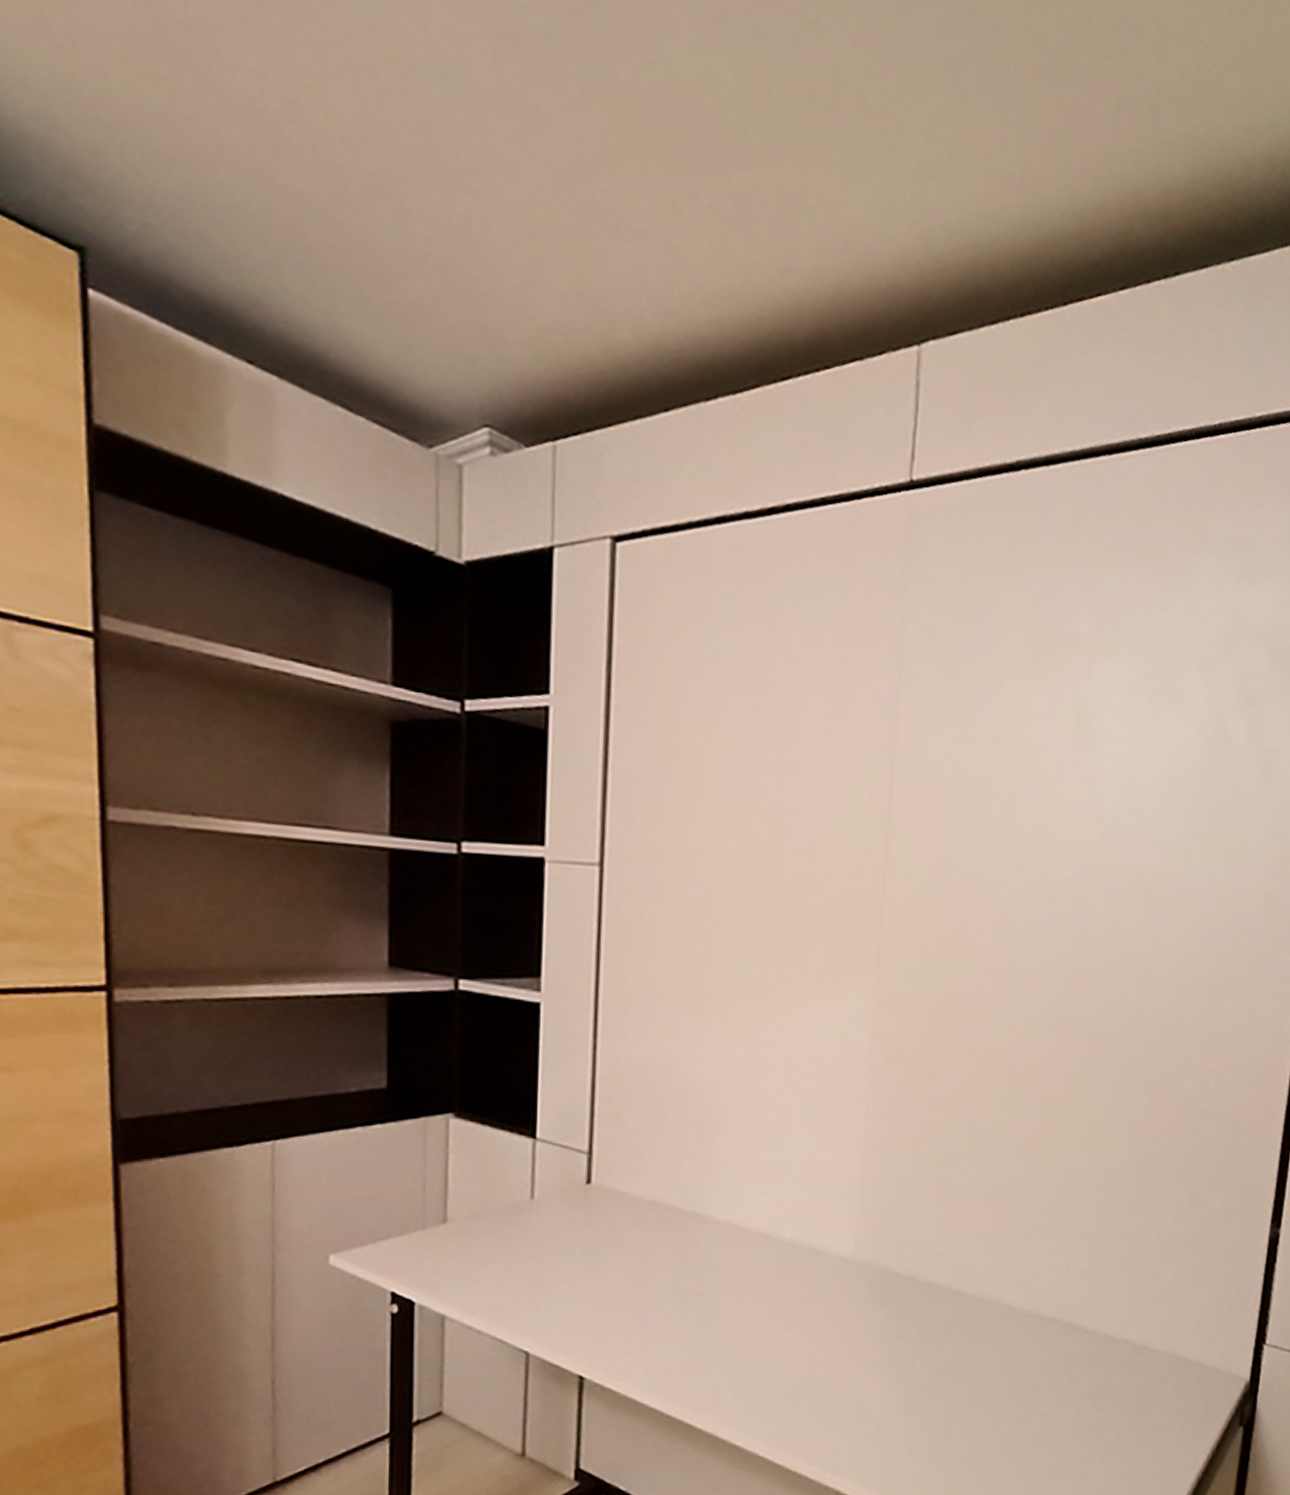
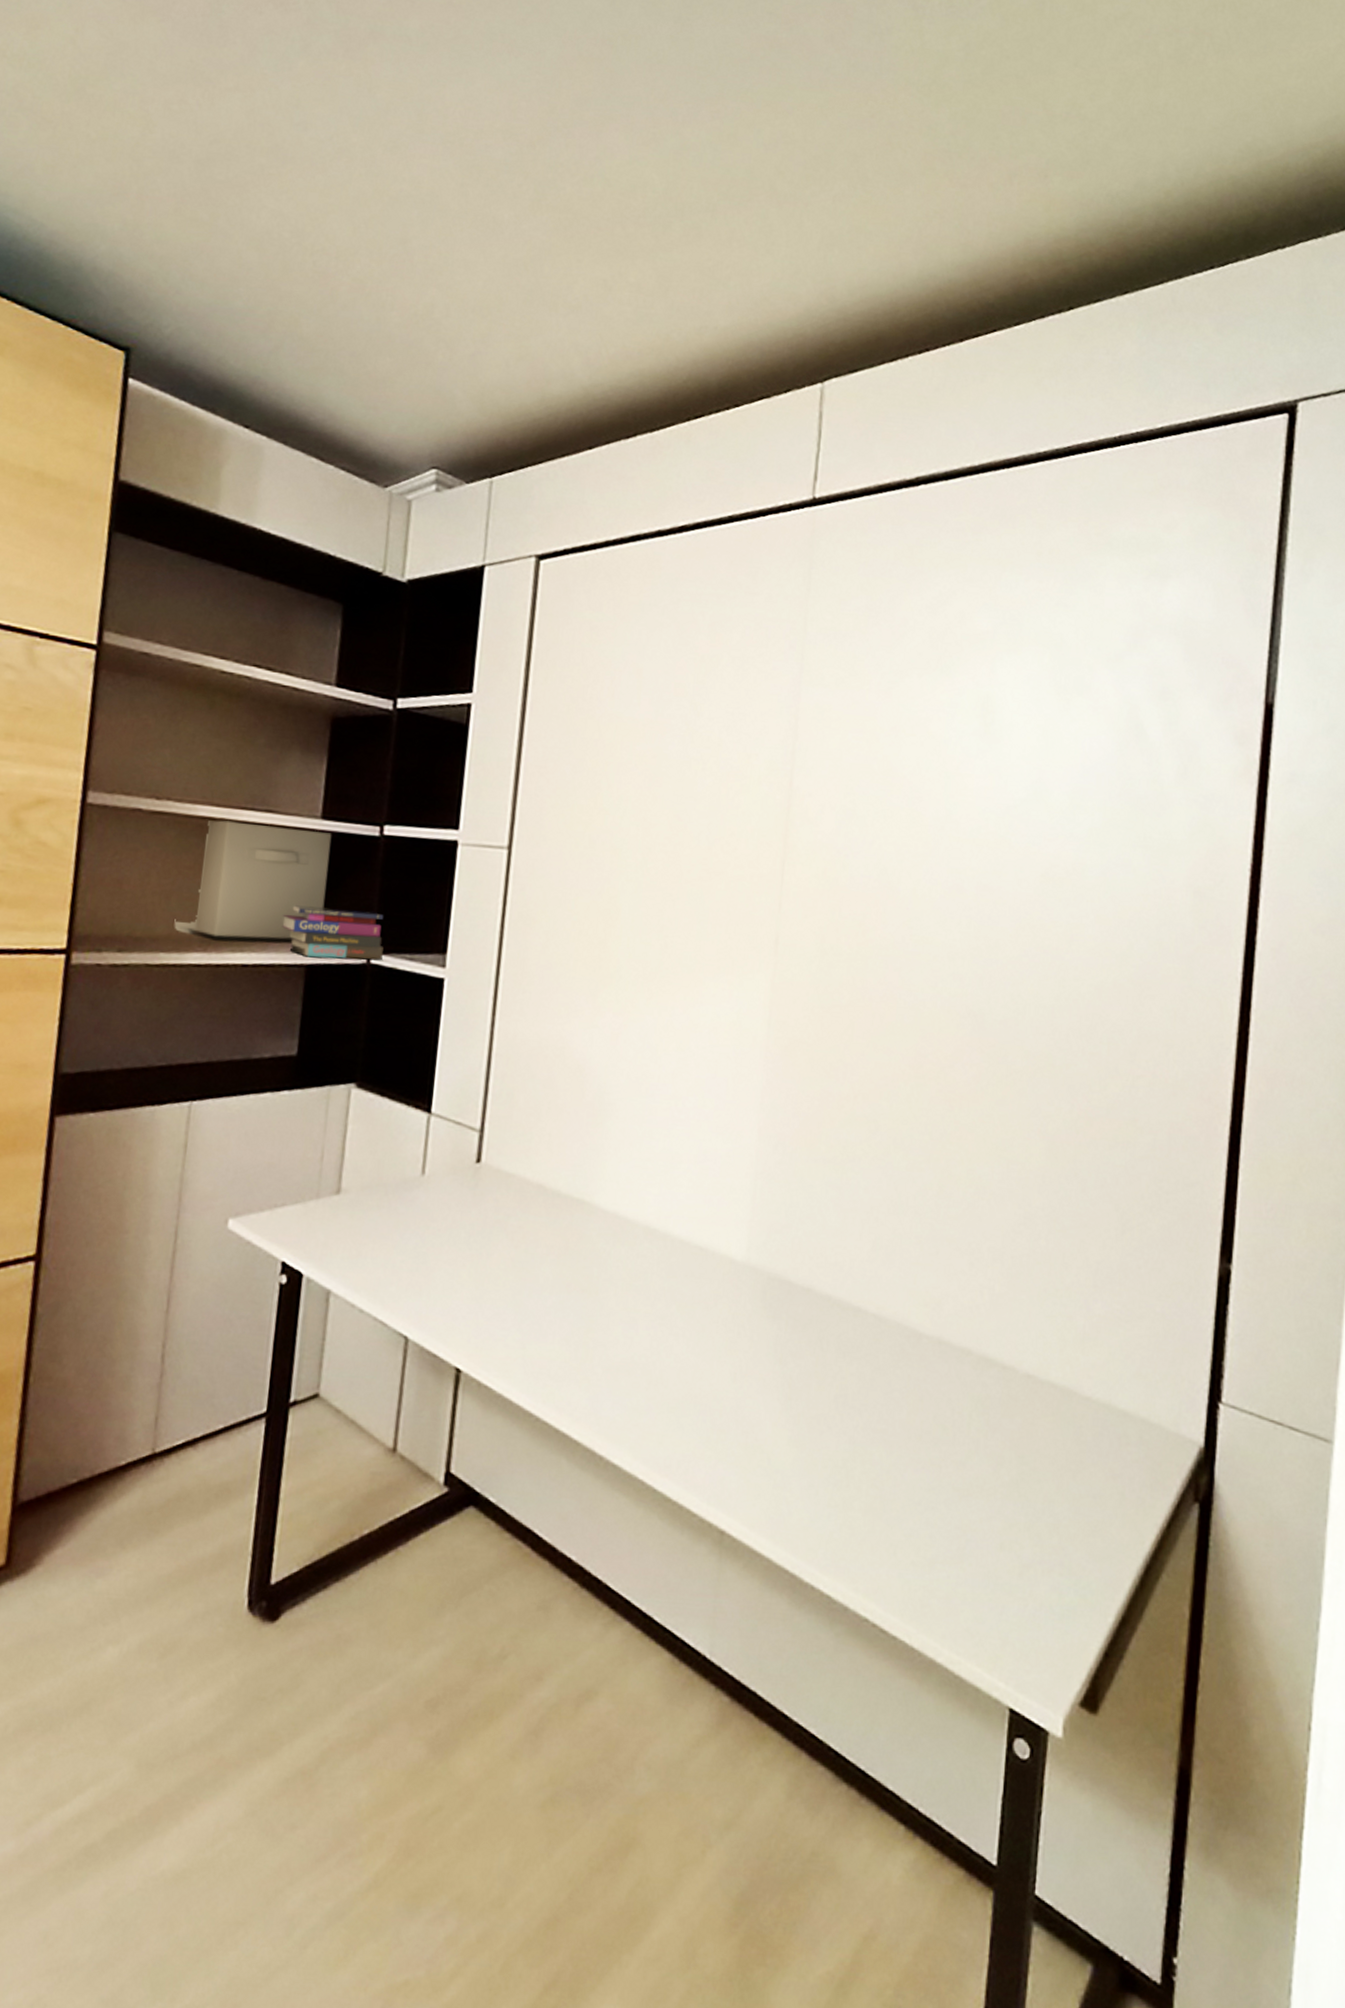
storage box: none [231,838,404,973] -> present [174,820,332,945]
books: none [356,930,472,986] -> present [282,905,384,960]

